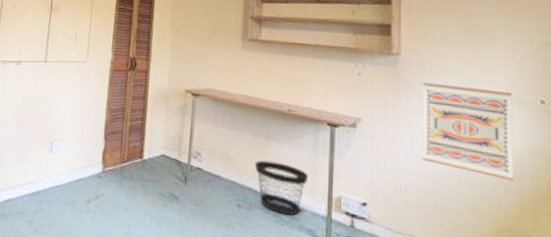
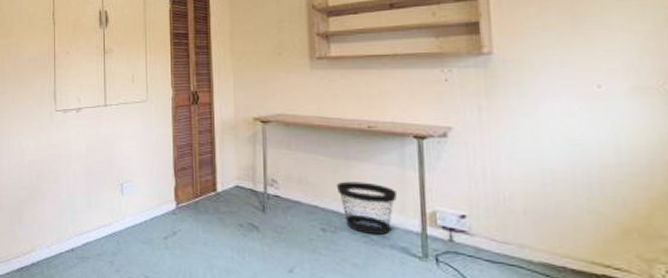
wall art: present [422,83,515,181] -> none [521,80,641,177]

